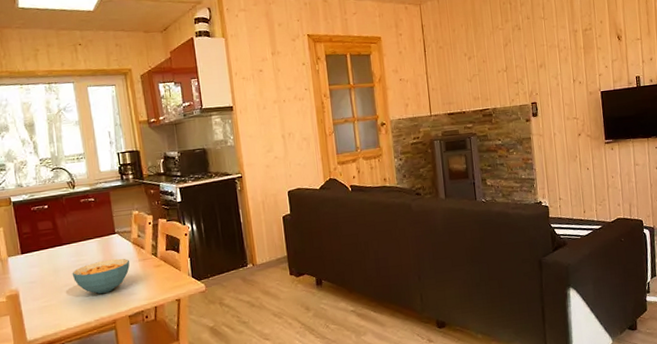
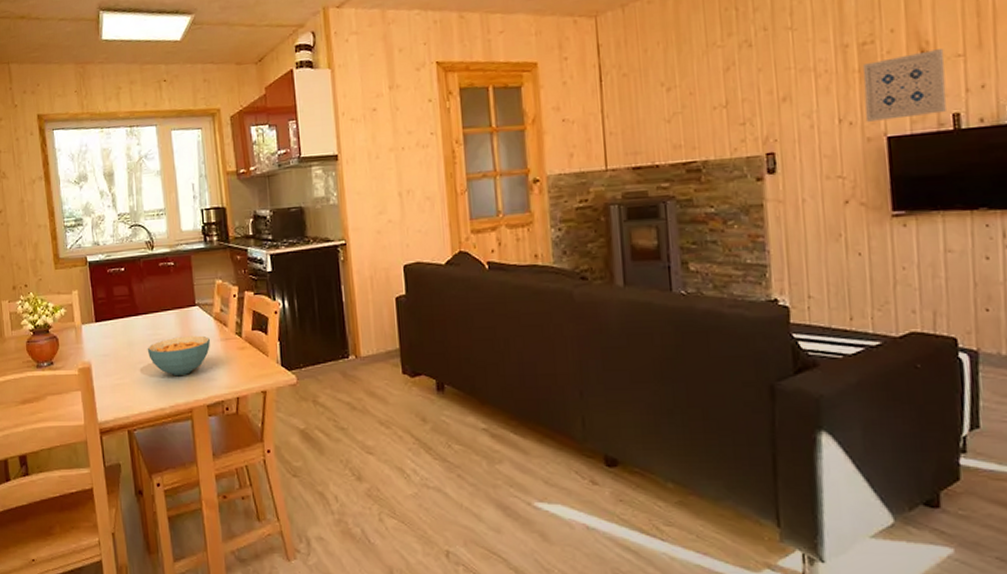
wall art: none [586,35,633,81] -> present [863,49,947,122]

